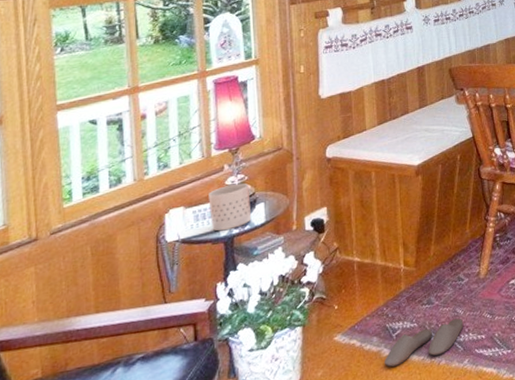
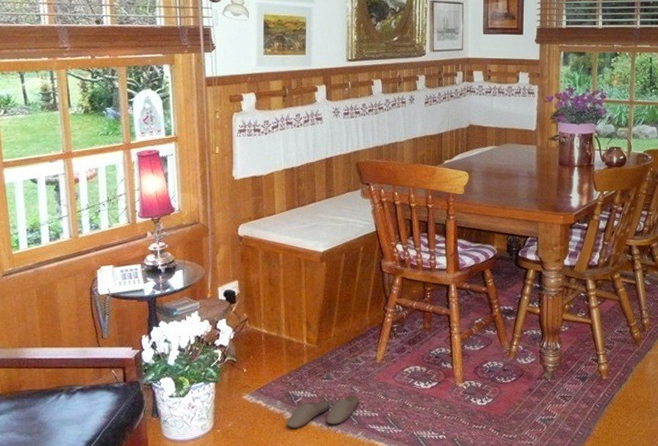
mug: present [208,183,252,232] -> none [134,250,172,291]

